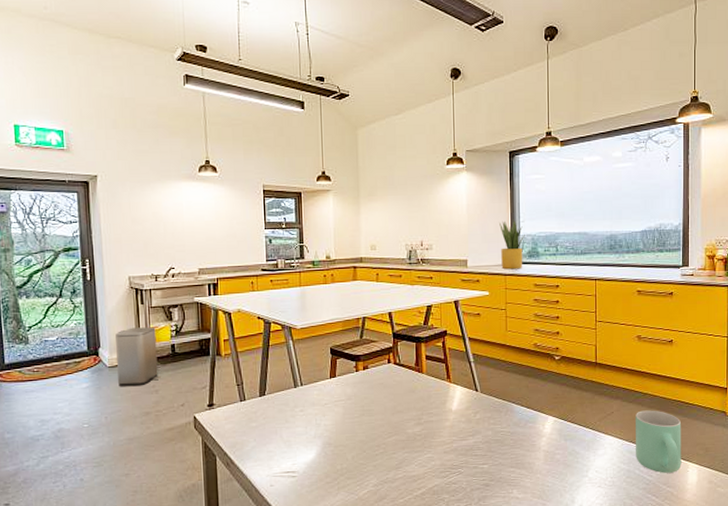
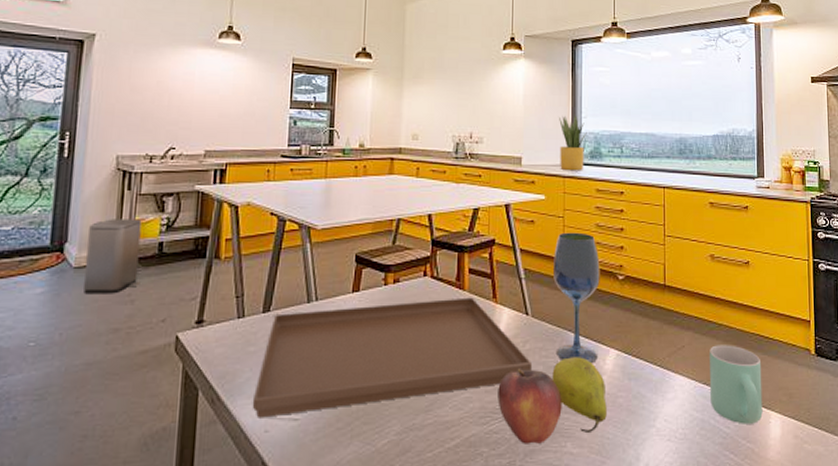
serving tray: none [258,379,483,476] -> present [252,297,533,418]
fruit: none [454,433,509,492] -> present [498,367,562,444]
wineglass: none [498,322,539,428] -> present [553,232,600,363]
fruit: none [500,423,546,482] -> present [552,357,607,433]

